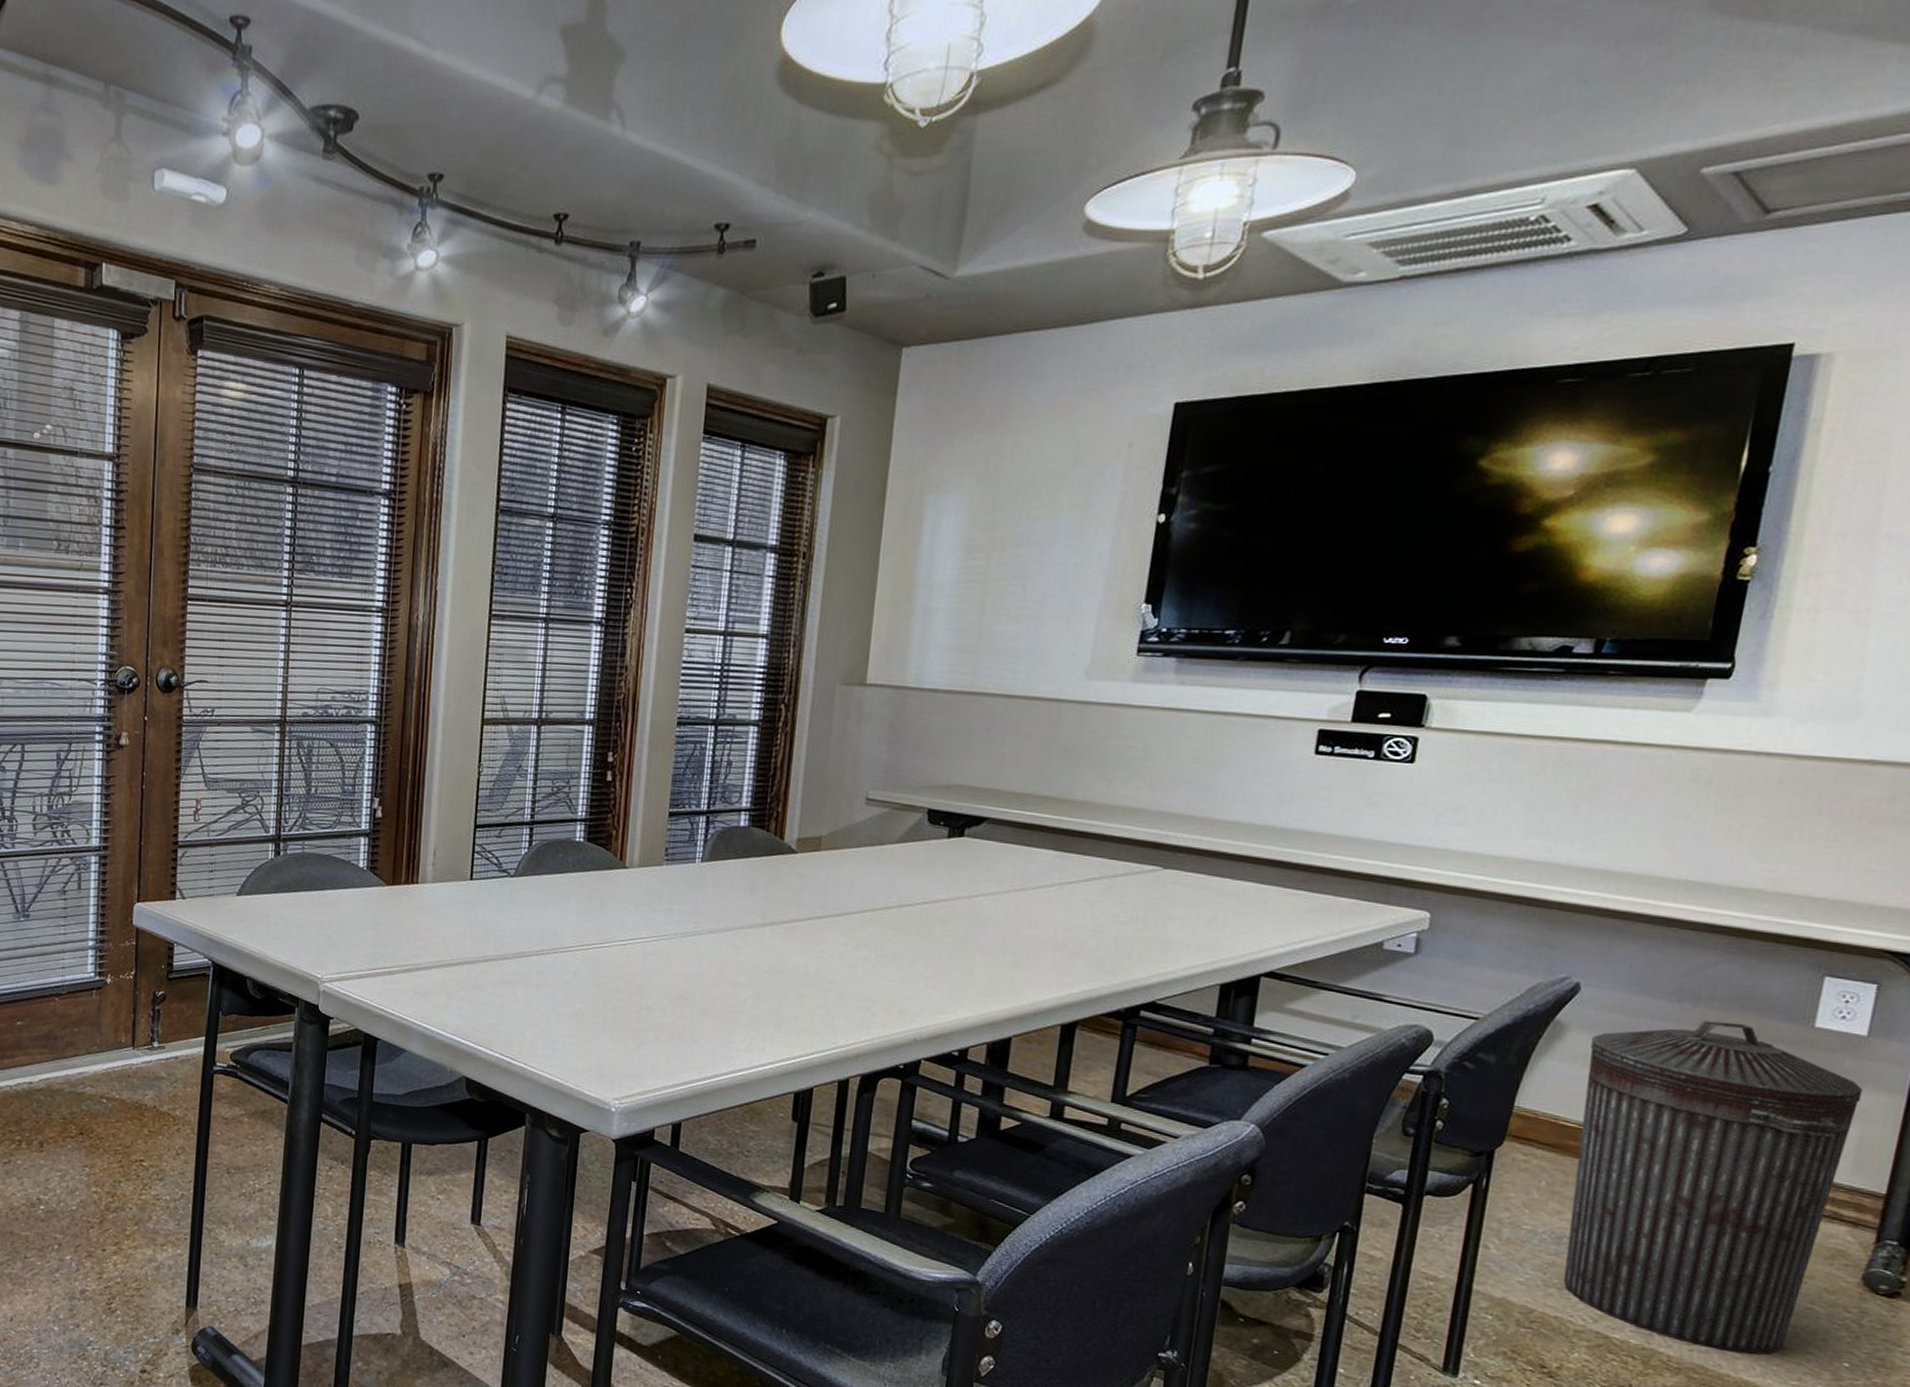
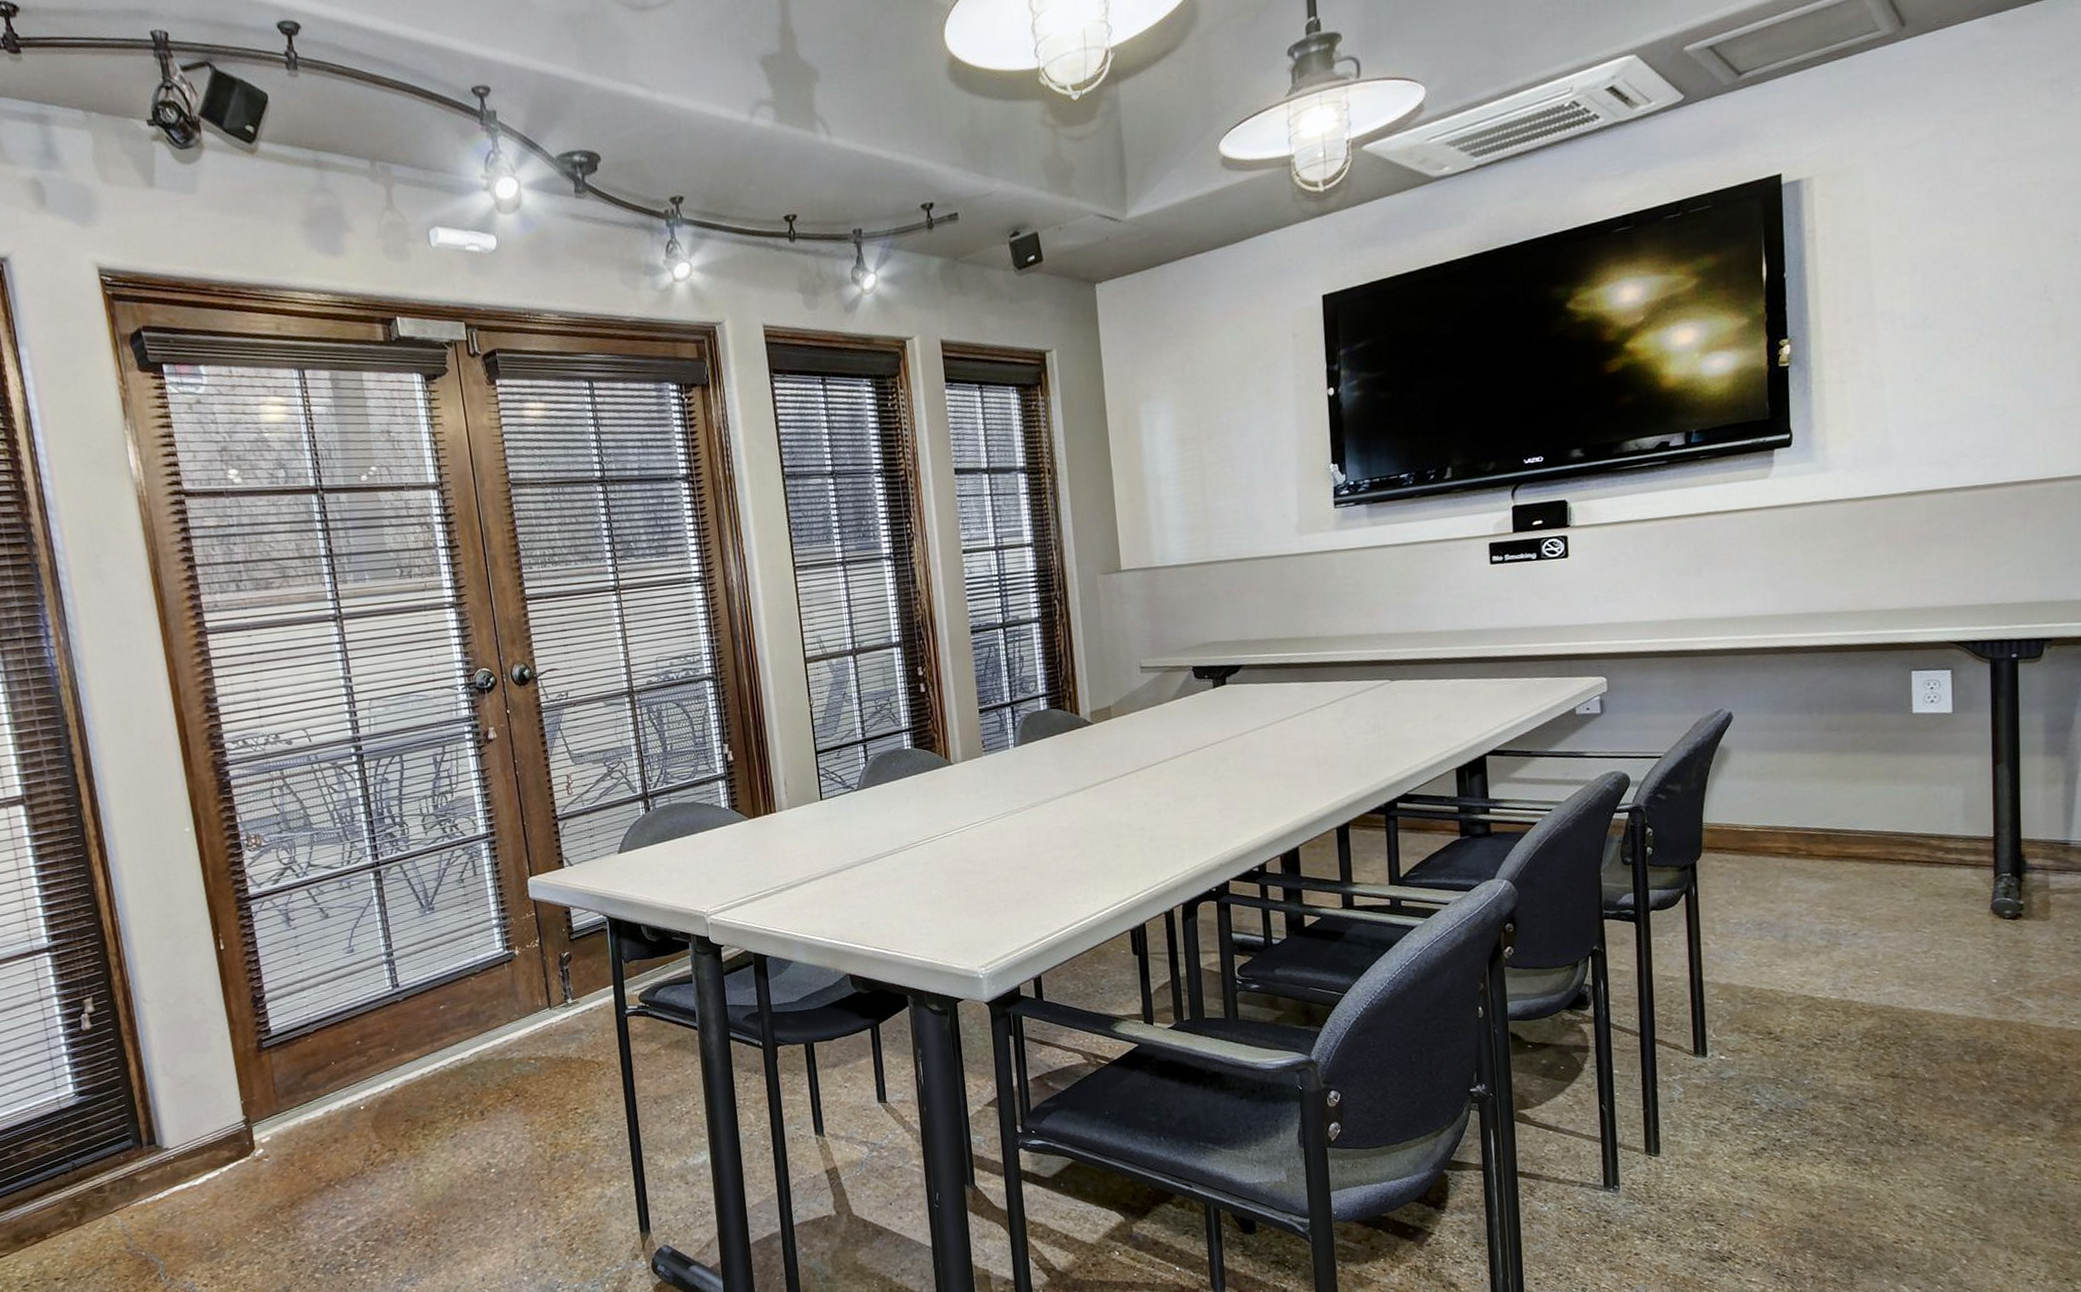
trash can: present [1563,1020,1863,1355] -> none [1750,721,1959,990]

